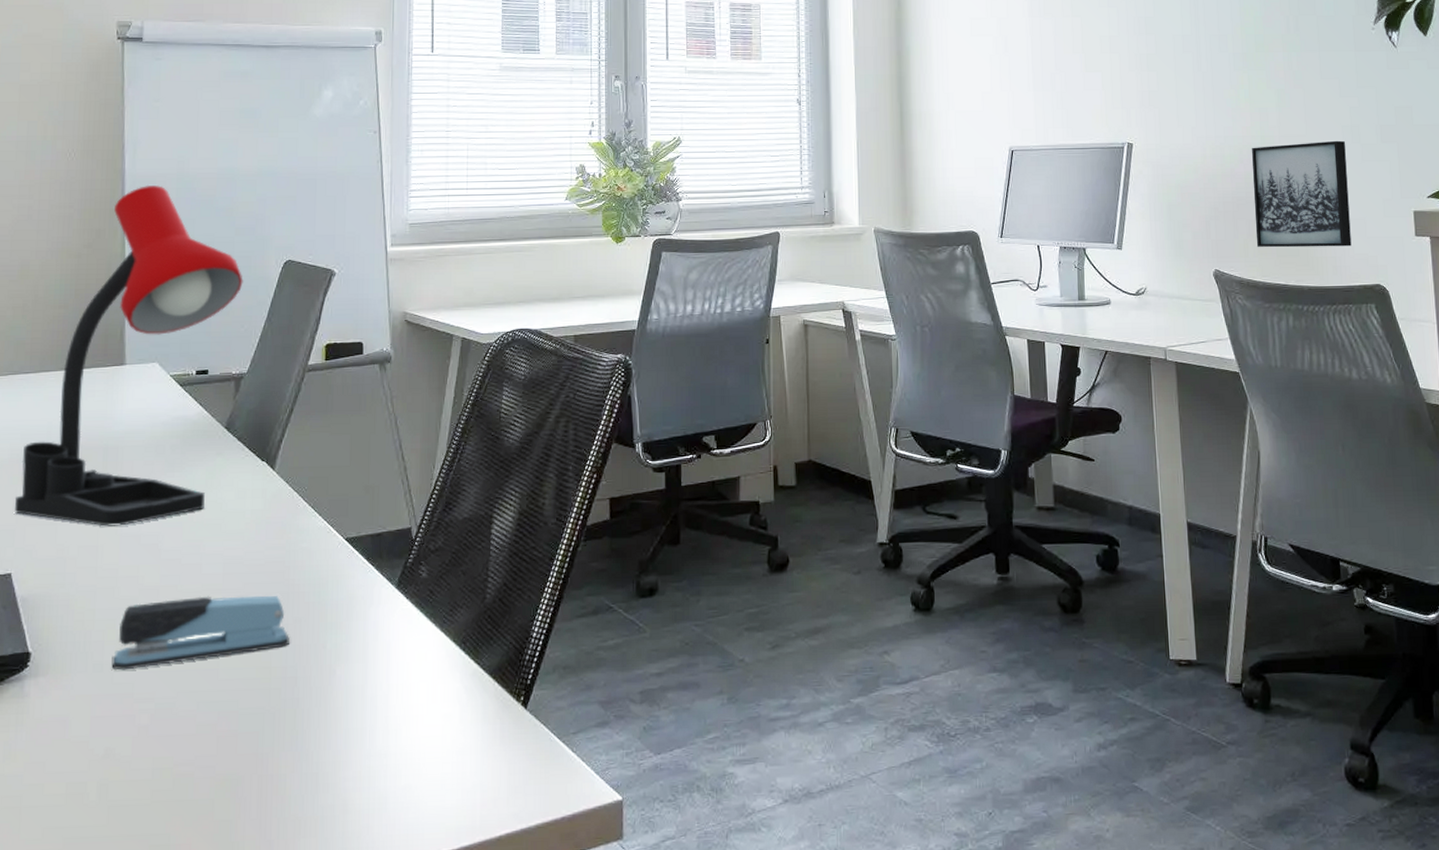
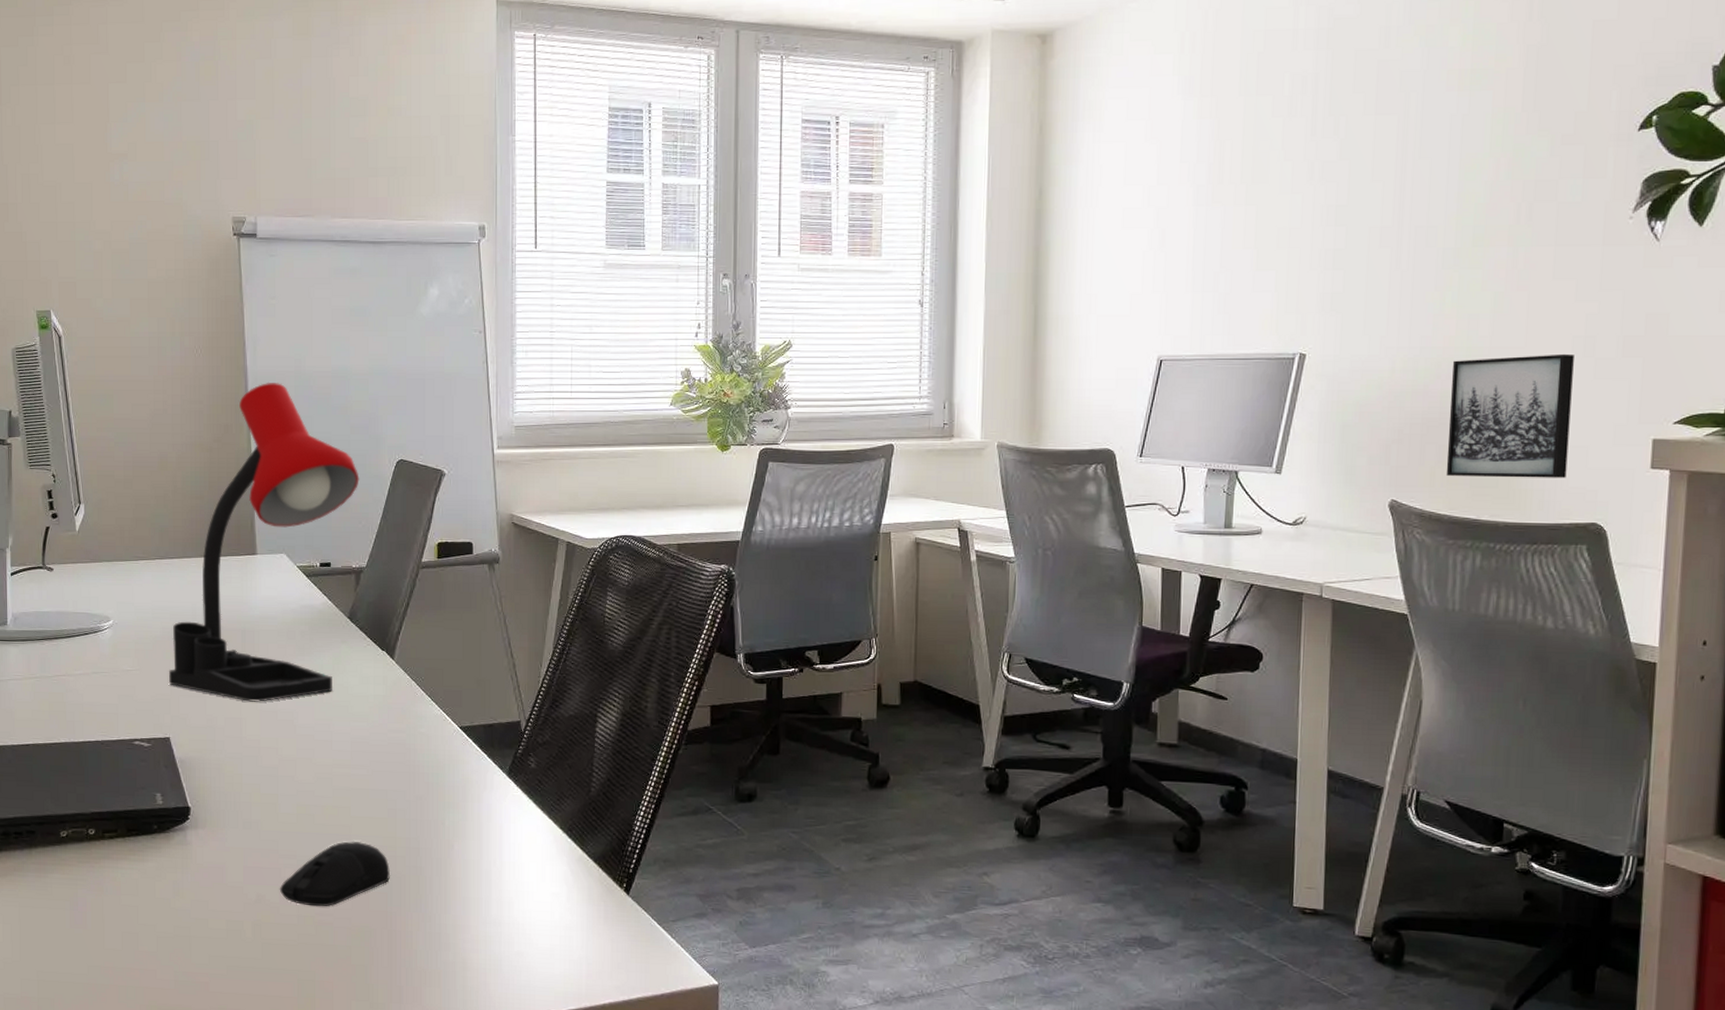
stapler: present [111,595,289,671] -> none [258,769,412,829]
computer mouse: none [132,675,264,756] -> present [279,840,391,907]

